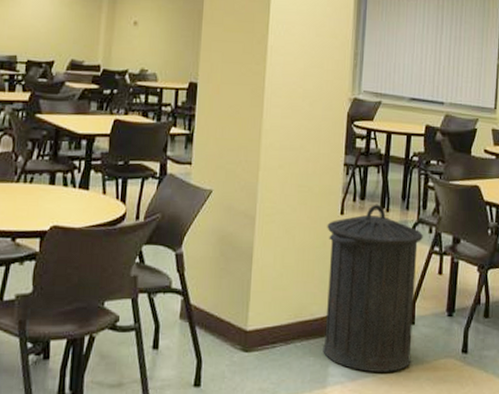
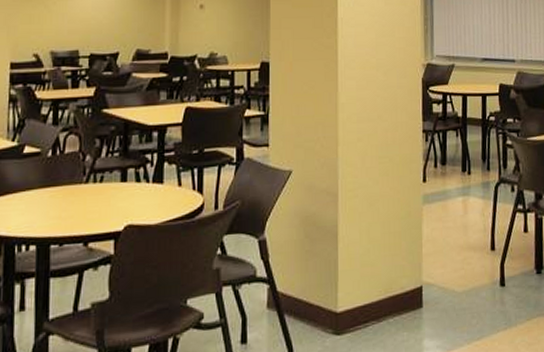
trash can: present [323,204,423,372] -> none [410,167,506,341]

